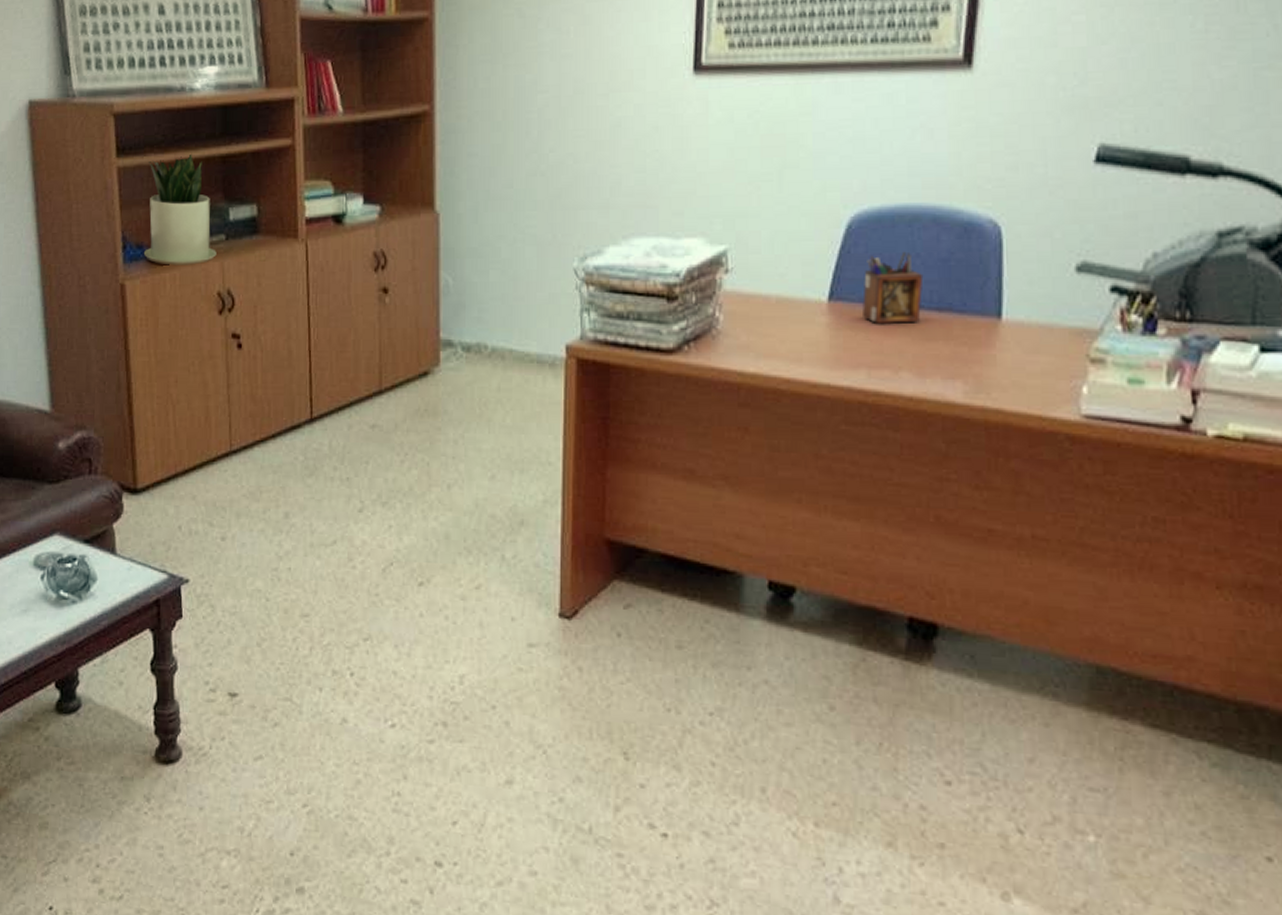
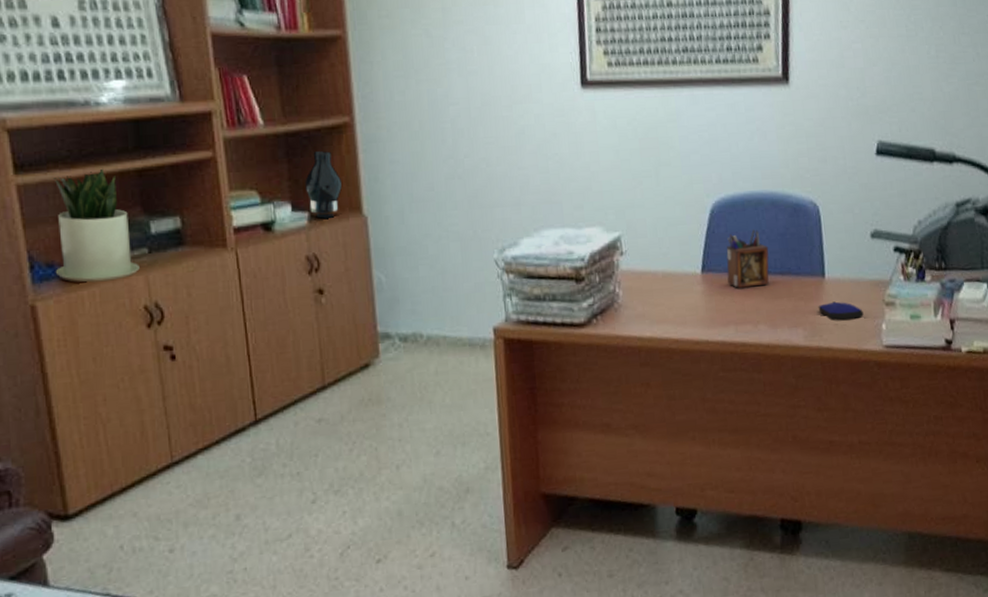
vase: none [379,141,417,213] -> present [305,151,343,219]
computer mouse: none [988,351,1055,379] -> present [818,301,864,322]

